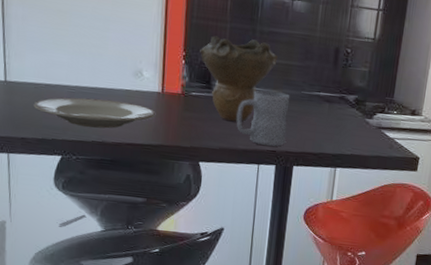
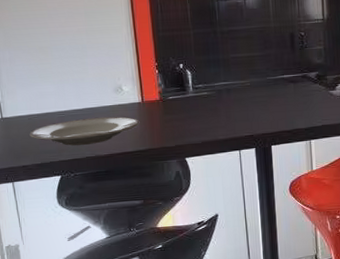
decorative bowl: present [200,36,279,122] -> none [170,40,241,116]
mug: present [236,90,290,147] -> none [212,82,260,132]

